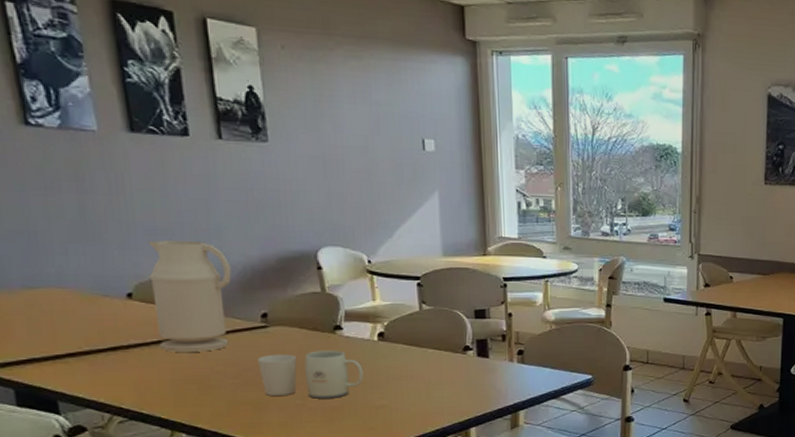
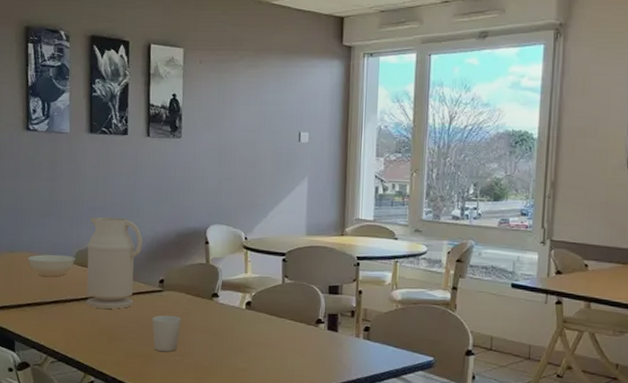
bowl: none [59,289,136,317] -> present [28,254,76,277]
mug: present [304,350,364,399] -> none [185,314,231,358]

